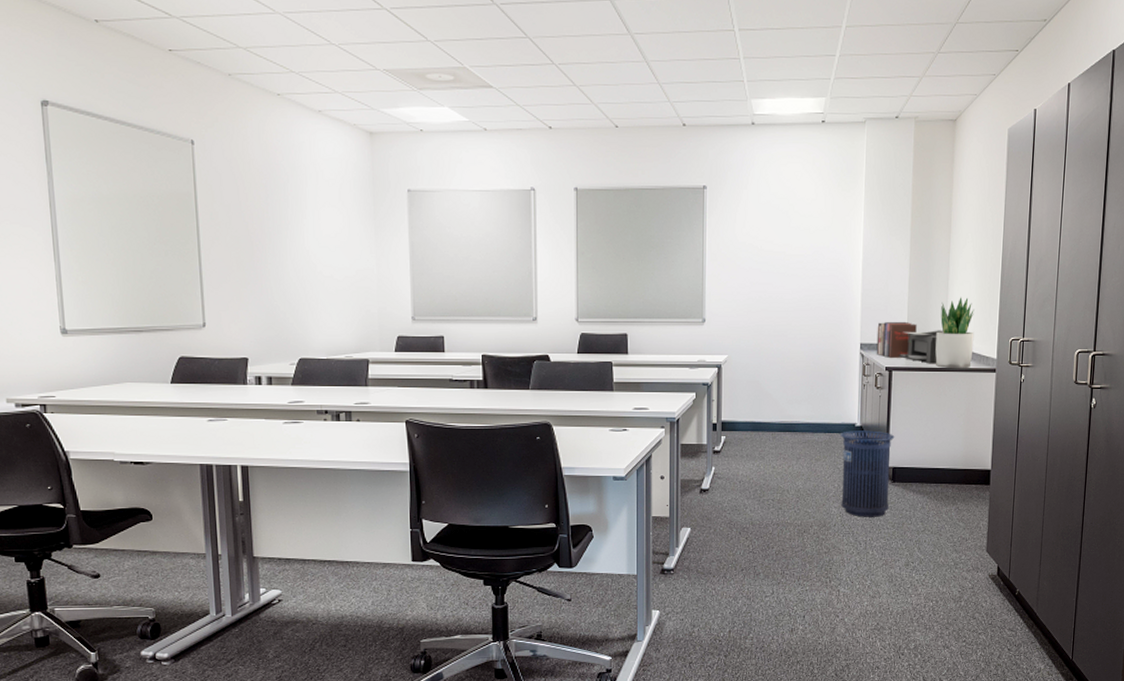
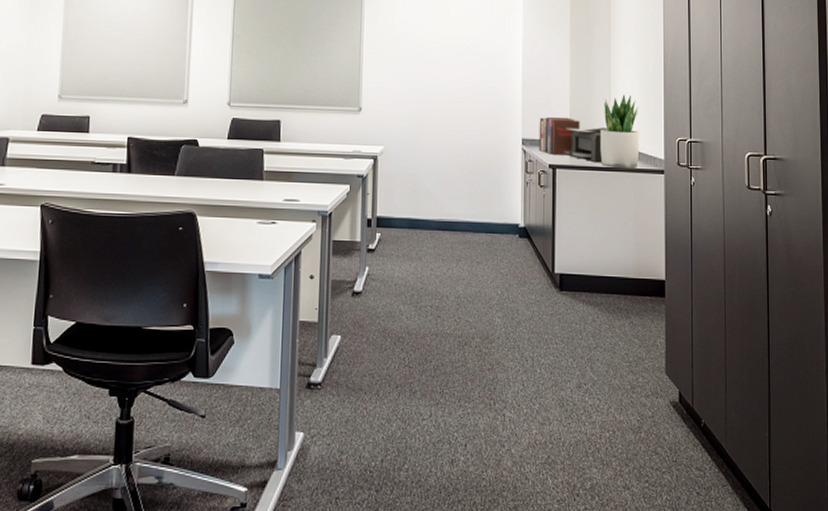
recycling bin: present [840,430,895,517] -> none [502,232,561,330]

